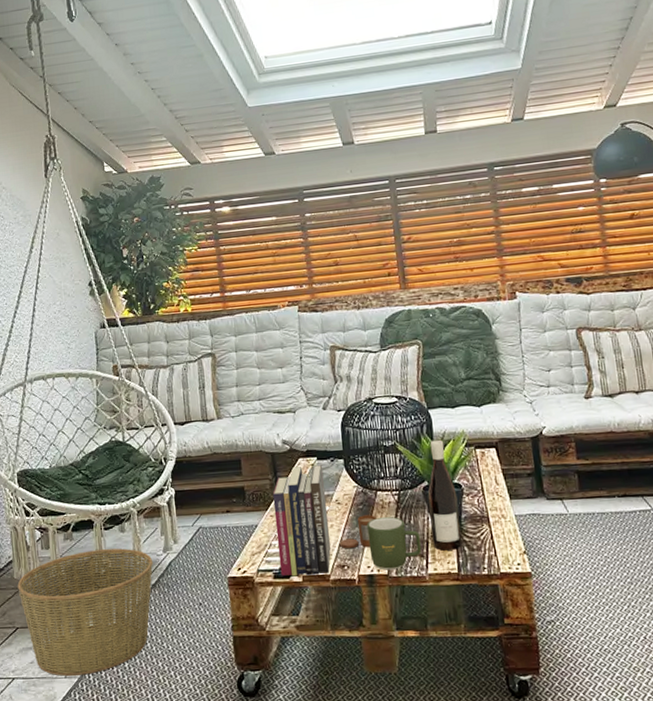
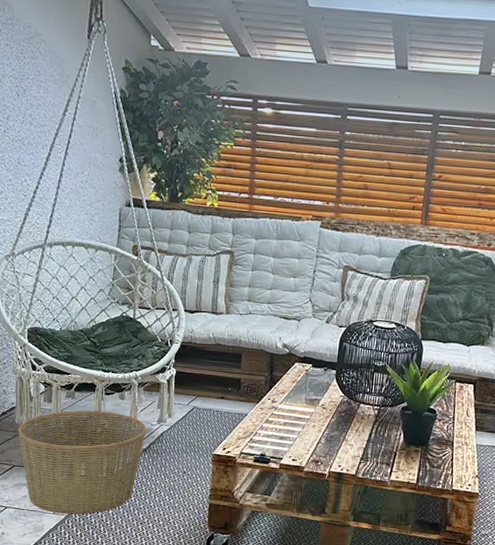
books: present [272,465,331,577] -> none [260,369,316,465]
candle: present [340,514,376,549] -> none [318,422,355,450]
mug: present [367,516,422,570] -> none [343,426,391,472]
bottle: present [427,439,462,551] -> none [400,368,431,464]

